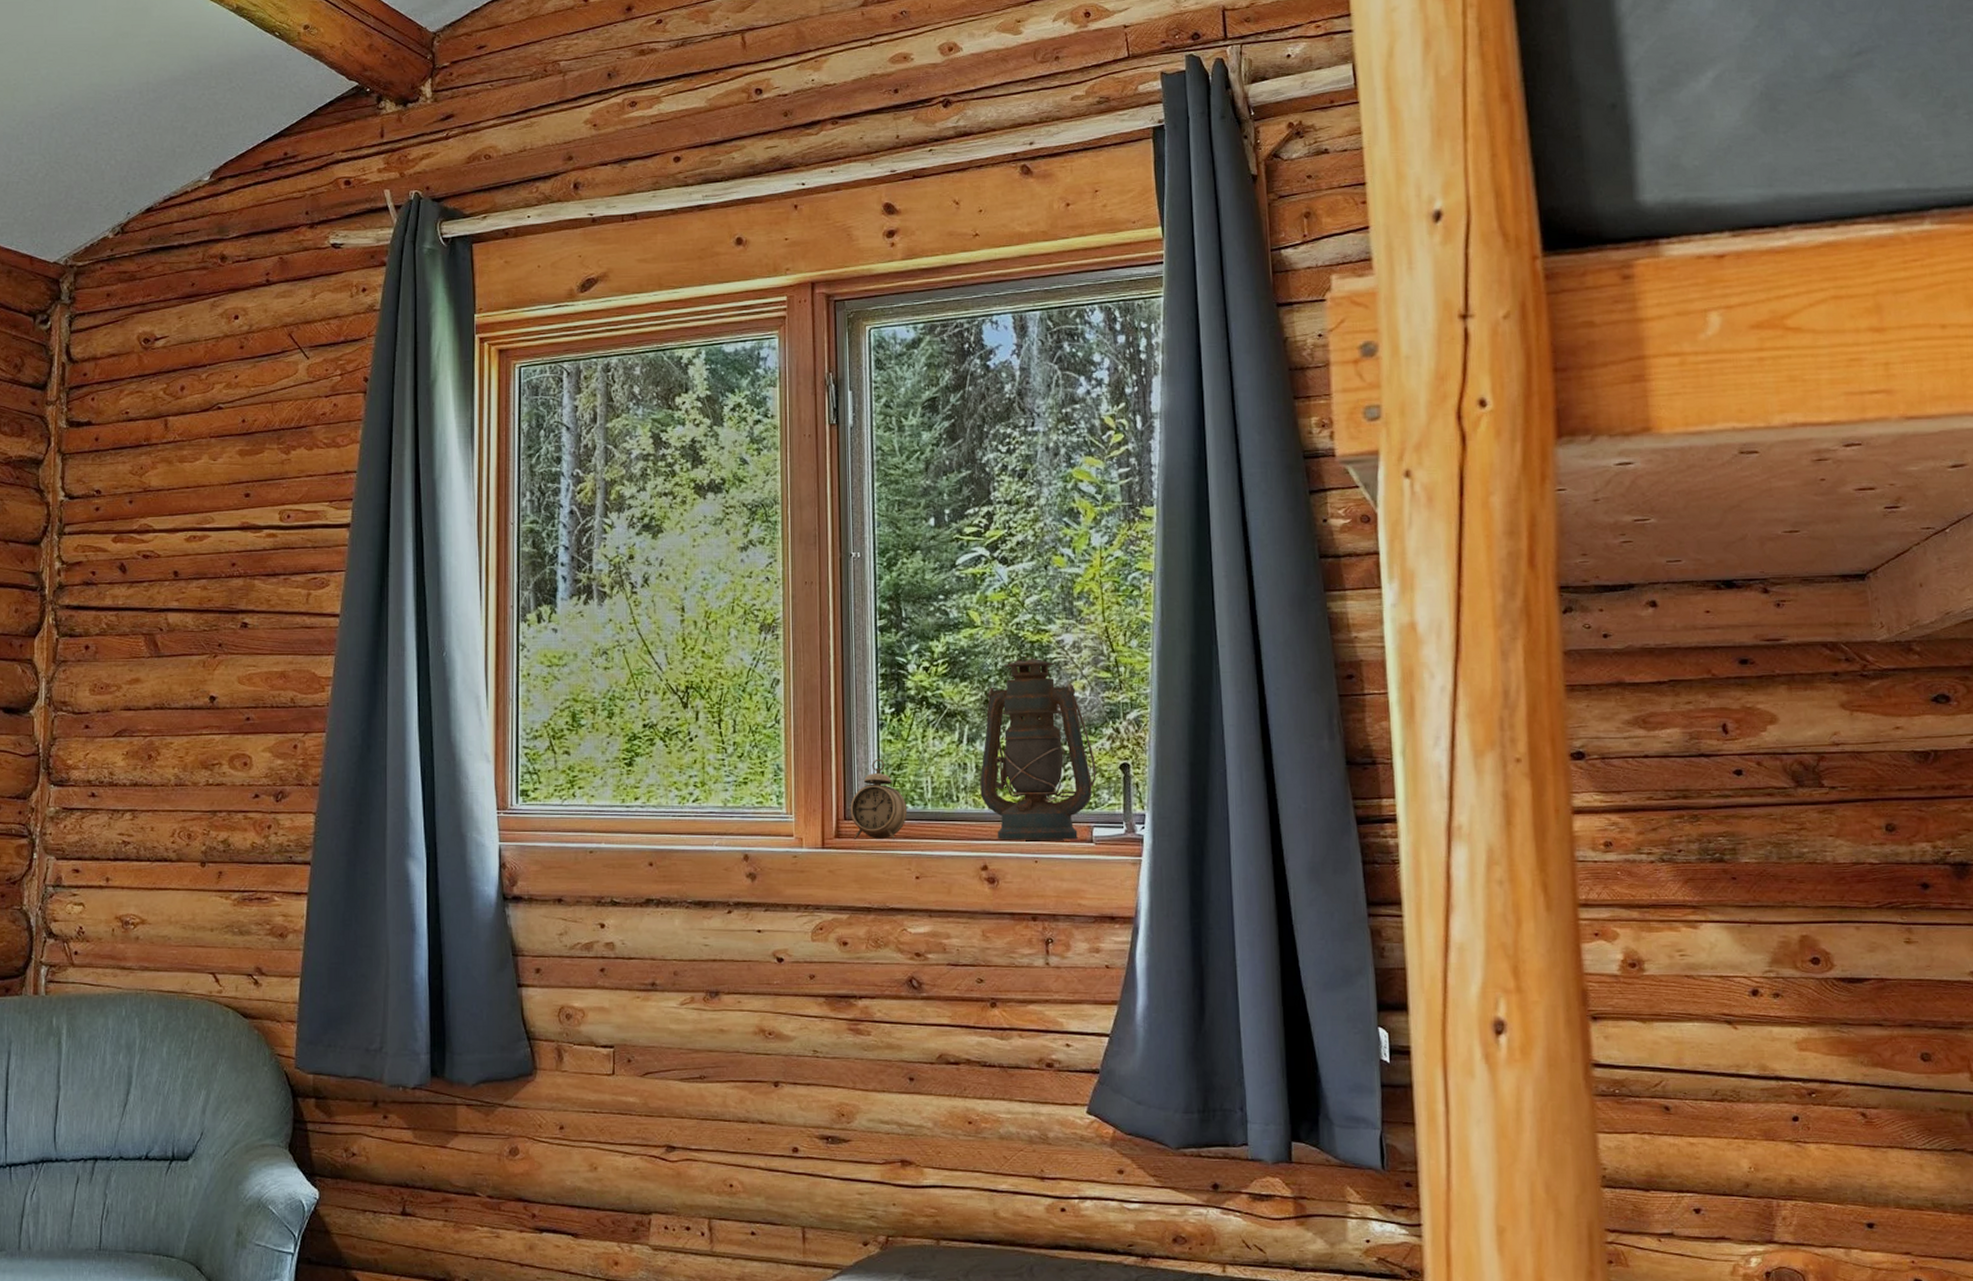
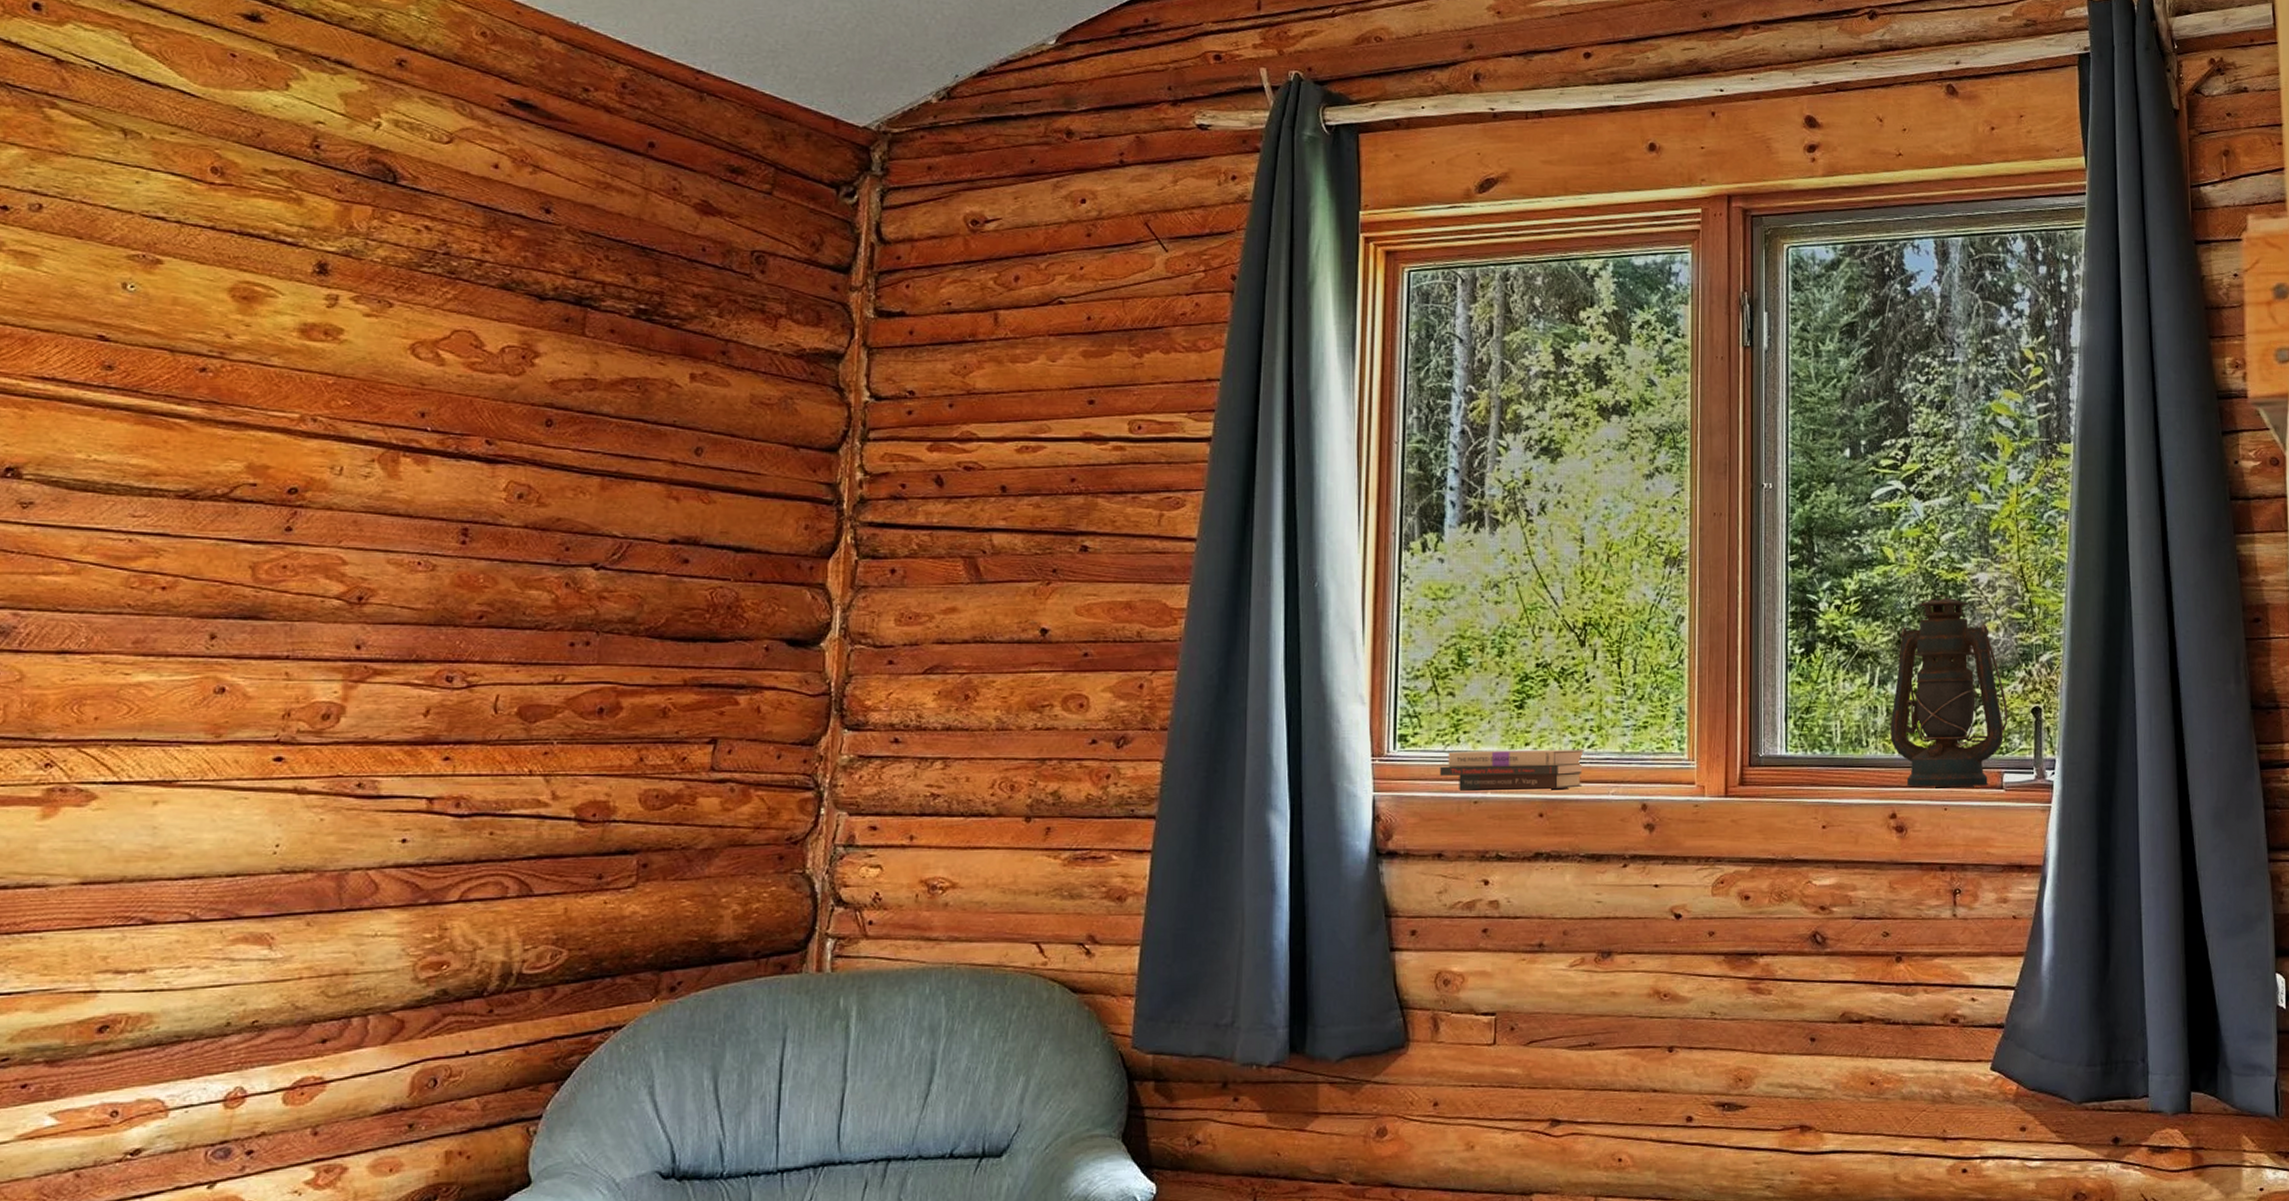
books: none [558,803,689,841] -> present [1439,749,1584,791]
alarm clock: present [850,758,908,840] -> none [1755,701,1815,787]

